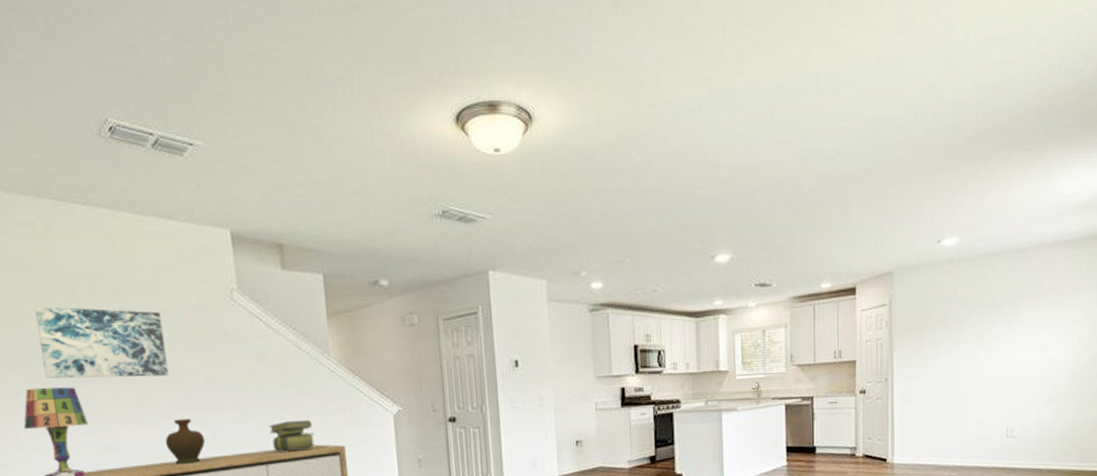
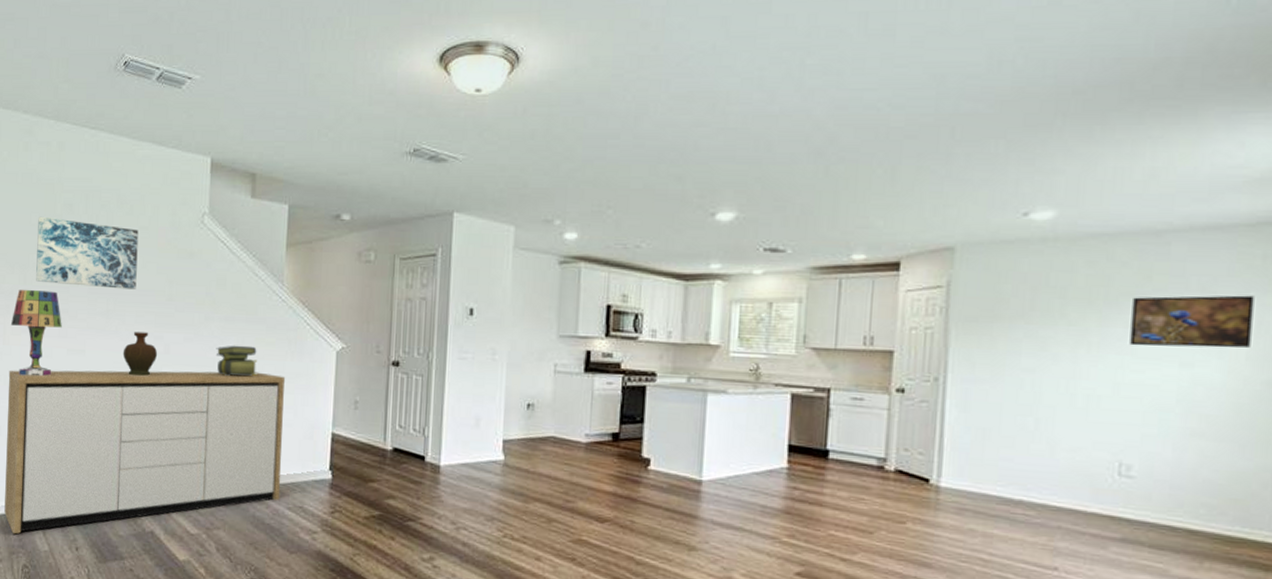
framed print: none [1009,293,1082,339] -> present [1129,295,1254,348]

